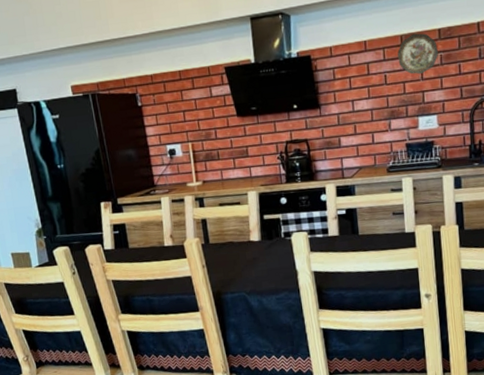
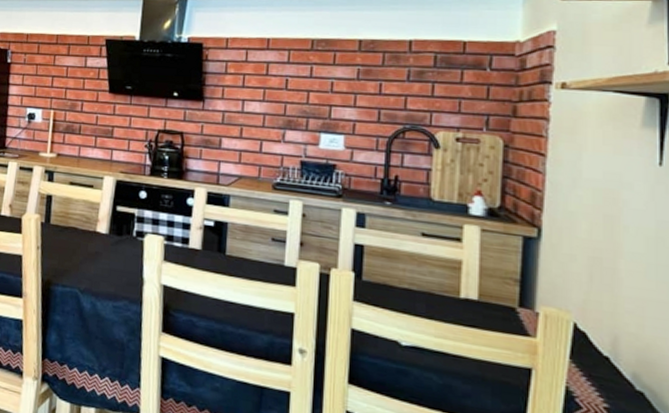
decorative plate: present [397,33,438,74] -> none [305,40,356,85]

